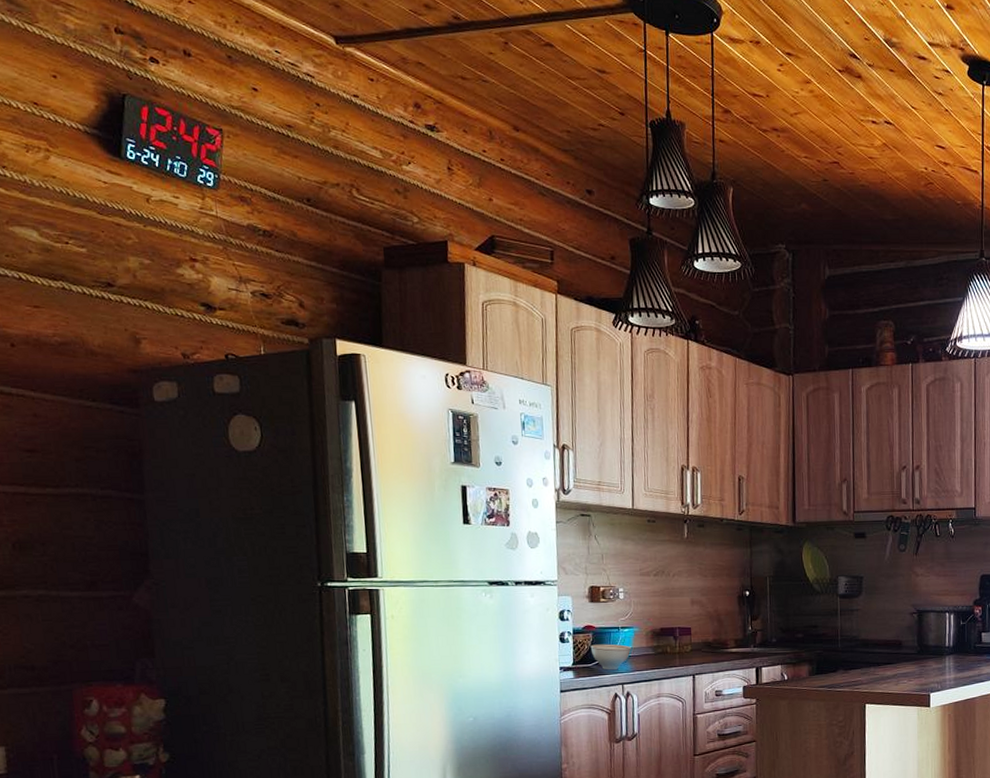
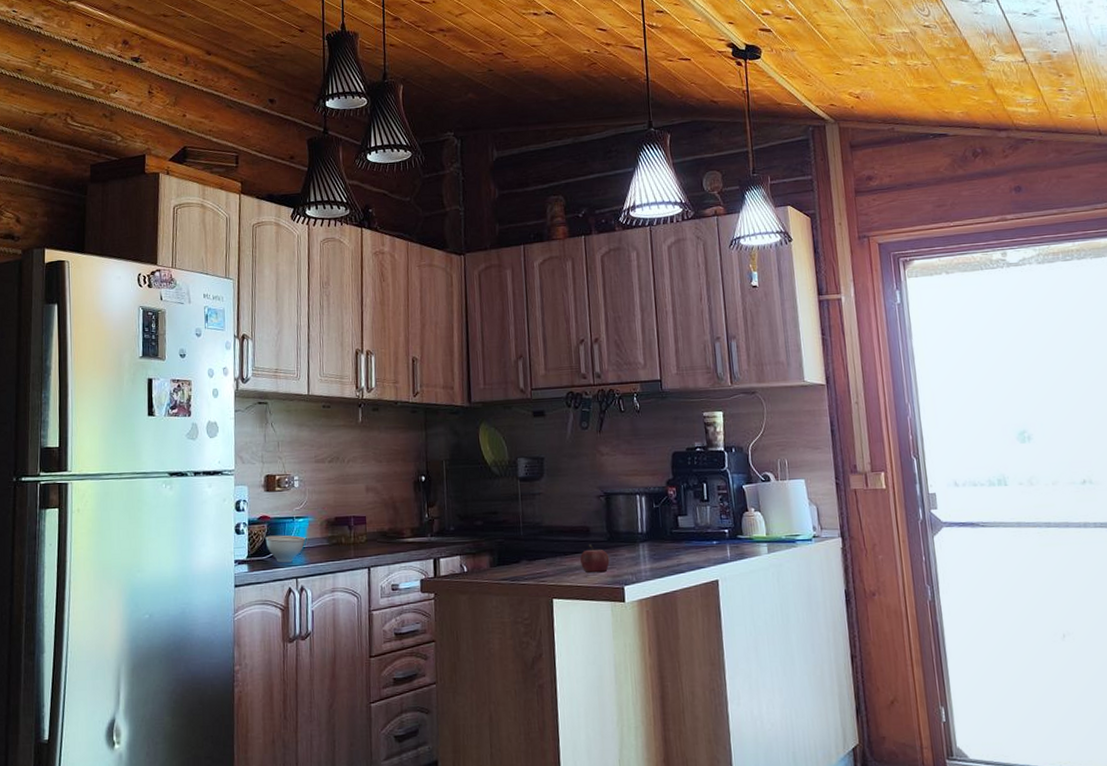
fruit: none [892,656,919,682] -> present [580,544,610,574]

